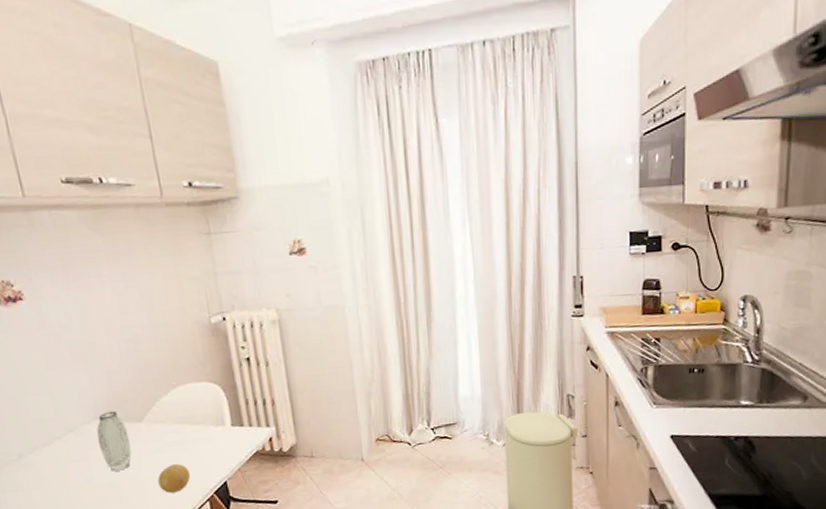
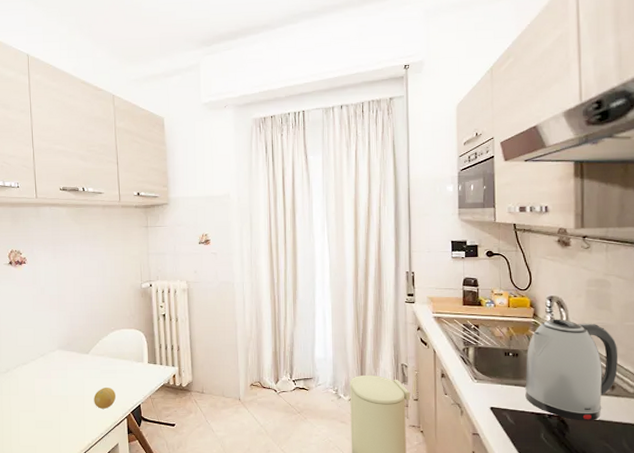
vase: present [97,410,132,471] -> none [58,344,79,388]
kettle: none [710,322,814,441] -> present [525,319,618,421]

